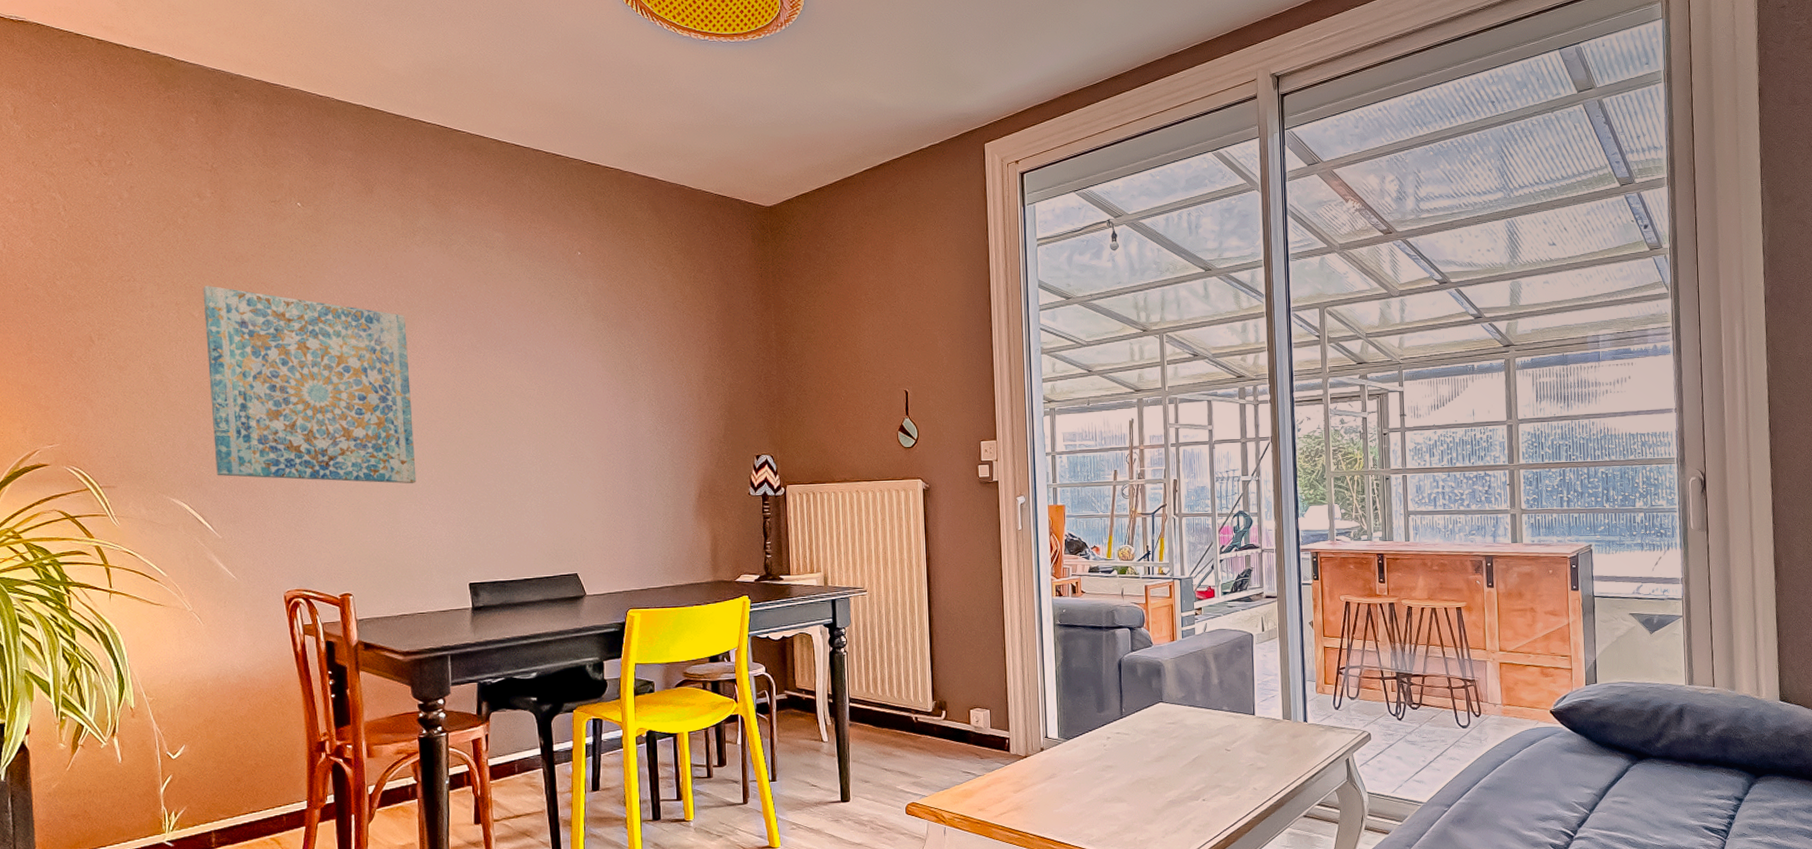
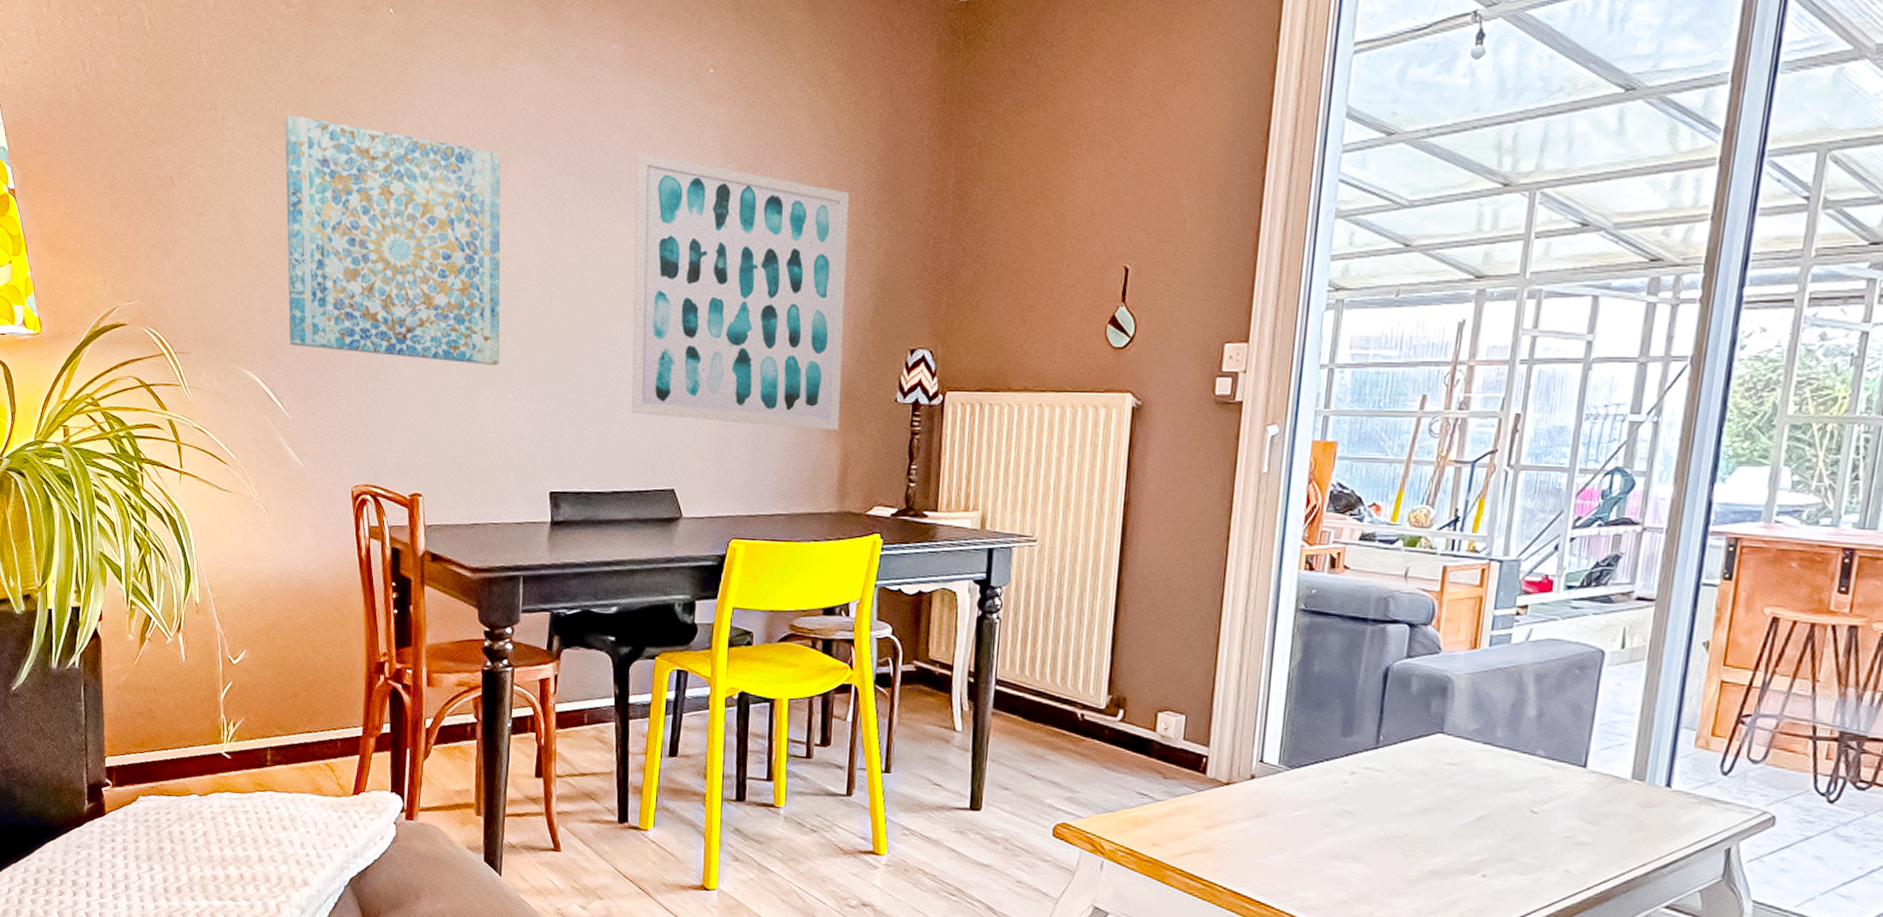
wall art: none [523,314,707,519] -> present [631,153,850,430]

